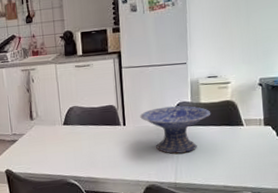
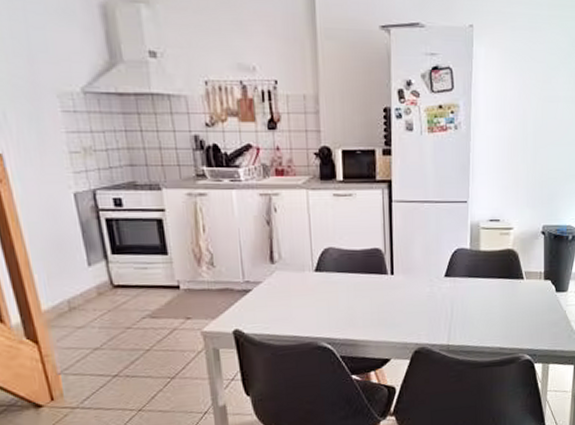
decorative bowl: present [140,105,211,154] -> none [411,252,491,310]

